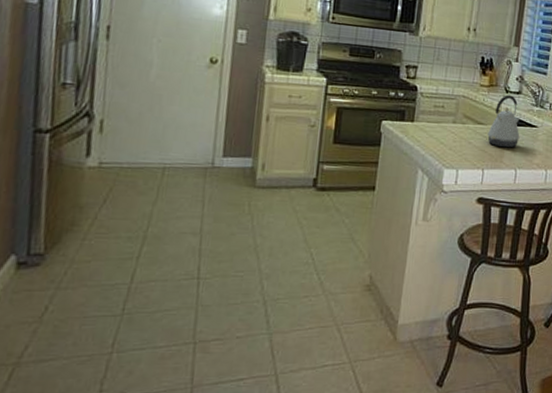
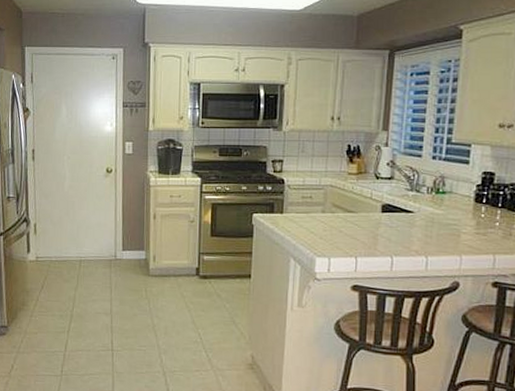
kettle: present [487,94,520,148] -> none [359,181,395,235]

